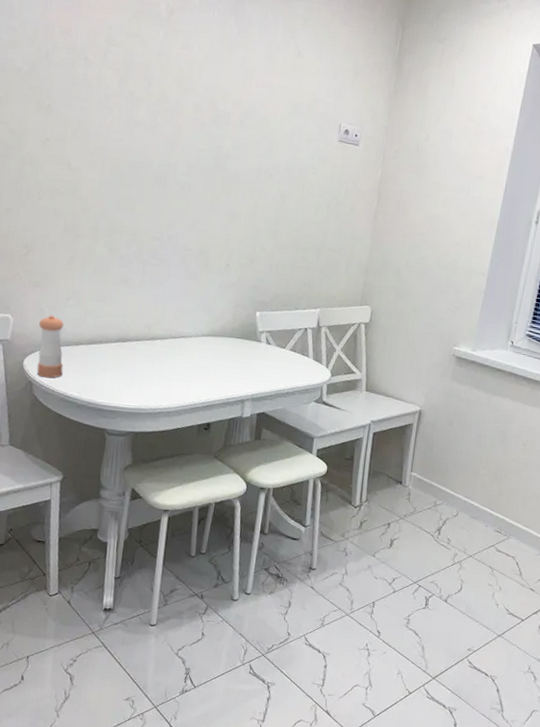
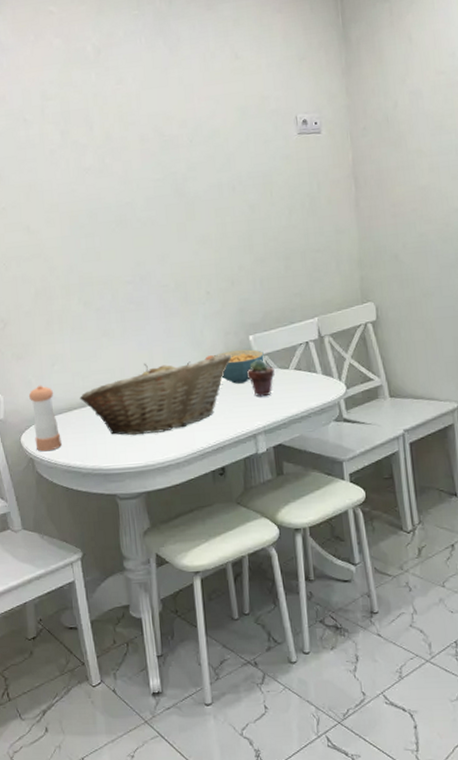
fruit basket: none [88,316,237,382] -> present [80,353,232,436]
cereal bowl: none [221,321,266,353] -> present [214,349,264,384]
potted succulent: none [247,335,272,368] -> present [247,360,275,397]

